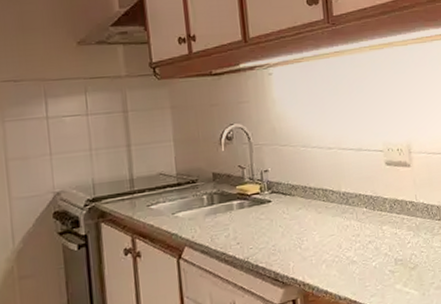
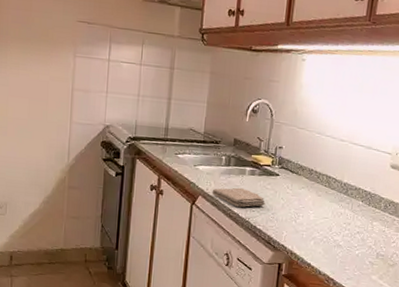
washcloth: none [199,225,263,249] -> present [212,187,265,208]

